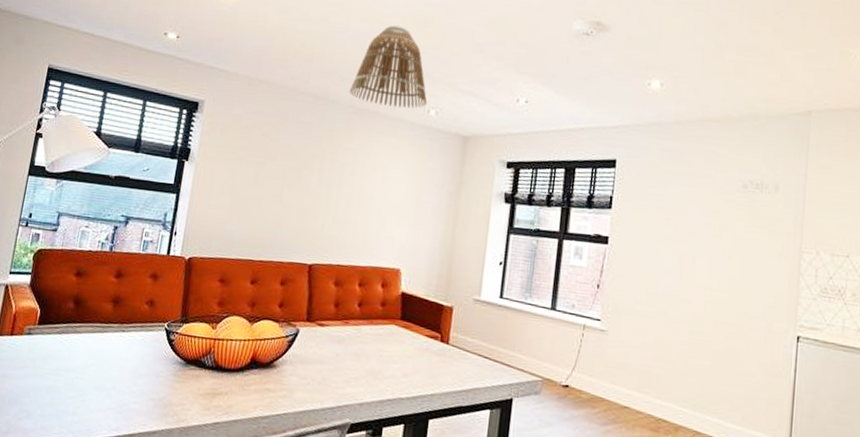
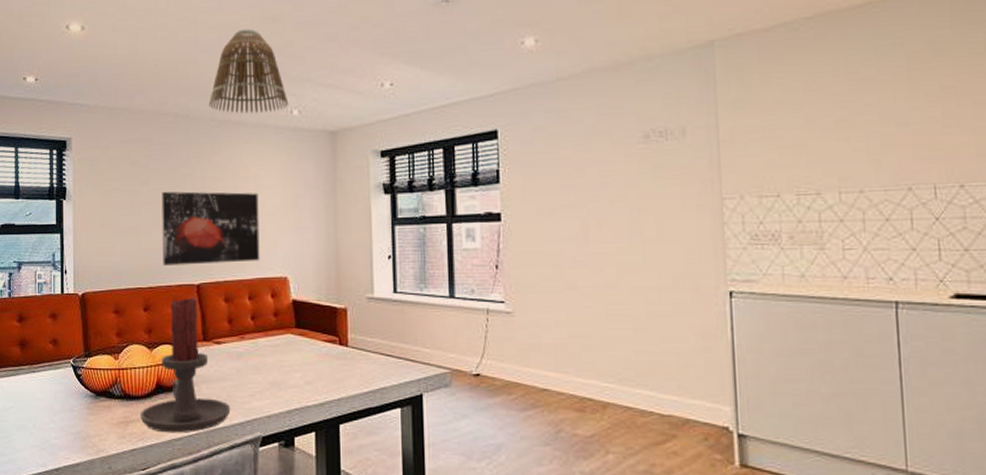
candle holder: none [228,275,324,412] -> present [140,296,231,433]
wall art: none [278,168,384,250] -> present [161,191,260,265]

